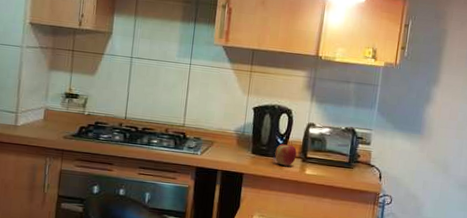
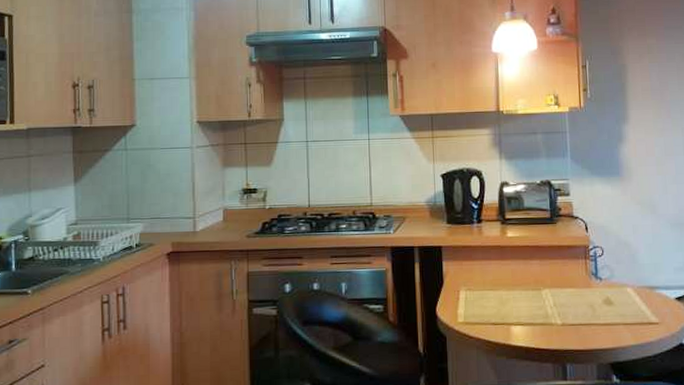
apple: present [275,143,297,166] -> none [471,207,494,232]

